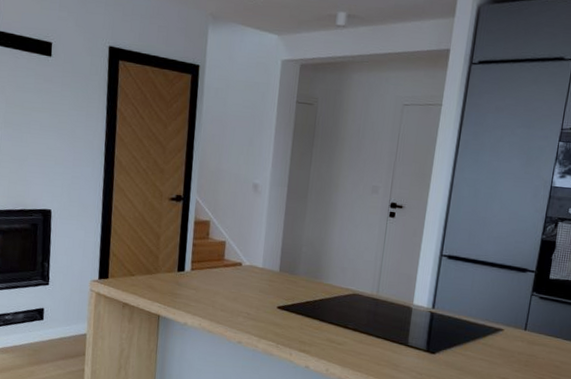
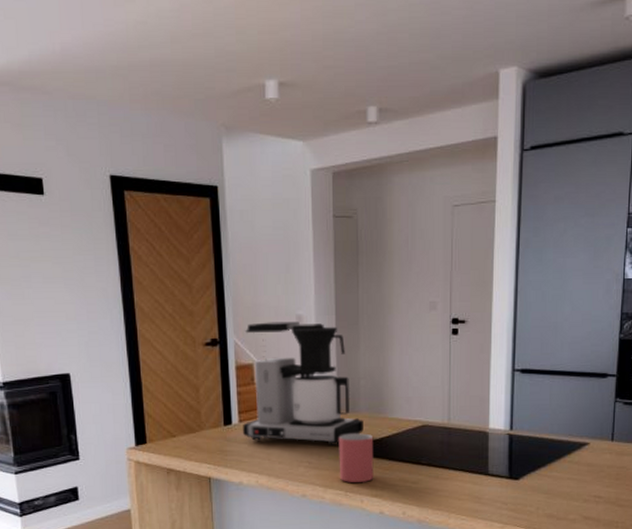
coffee maker: none [193,186,301,302] -> present [242,321,364,445]
mug: none [274,292,308,338] -> present [338,433,374,483]

